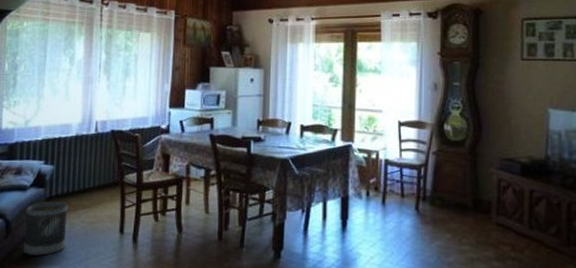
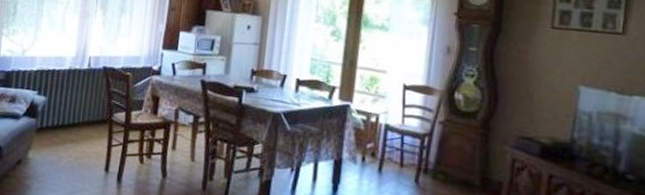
wastebasket: present [23,202,69,256] -> none [12,132,58,185]

